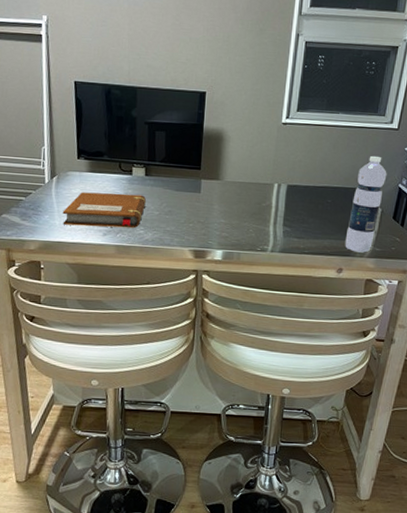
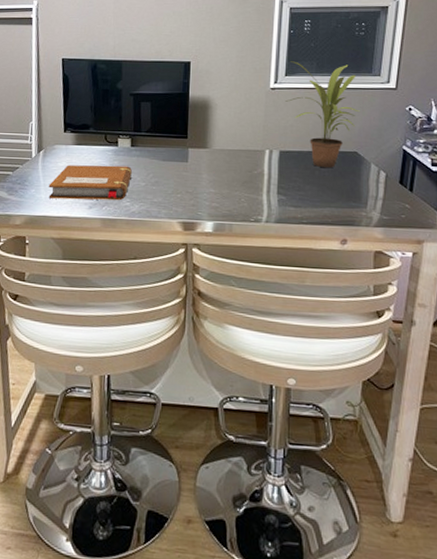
potted plant: none [295,97,363,203] -> present [285,61,360,168]
water bottle: present [345,155,387,253] -> none [347,117,388,222]

